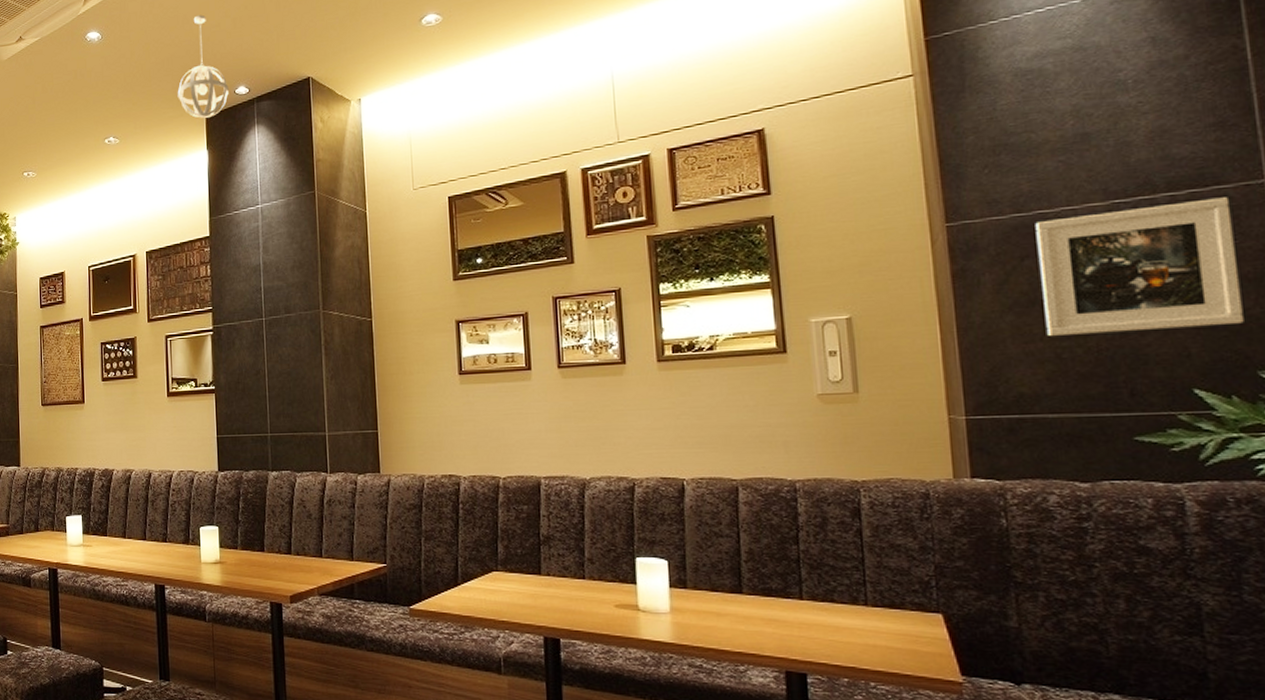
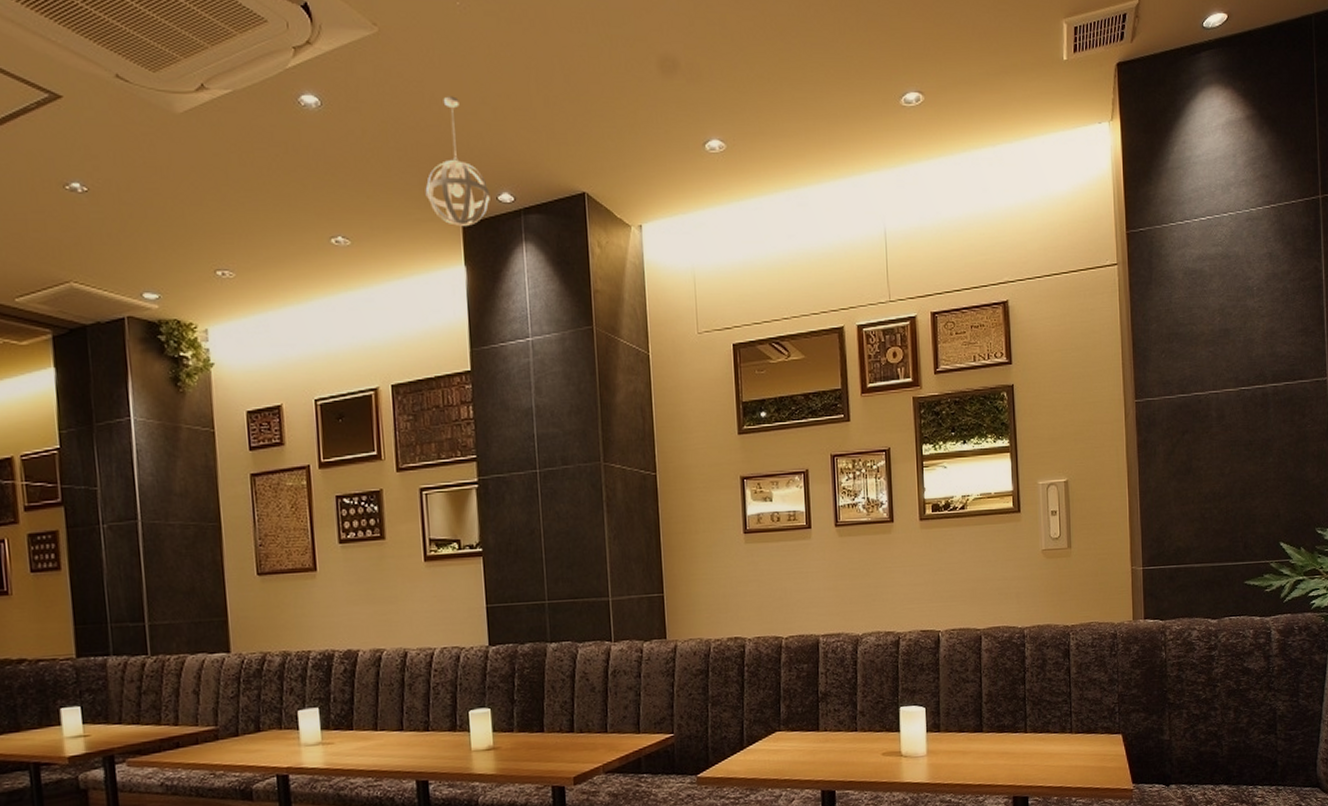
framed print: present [1035,197,1244,336] -> none [1193,390,1310,499]

